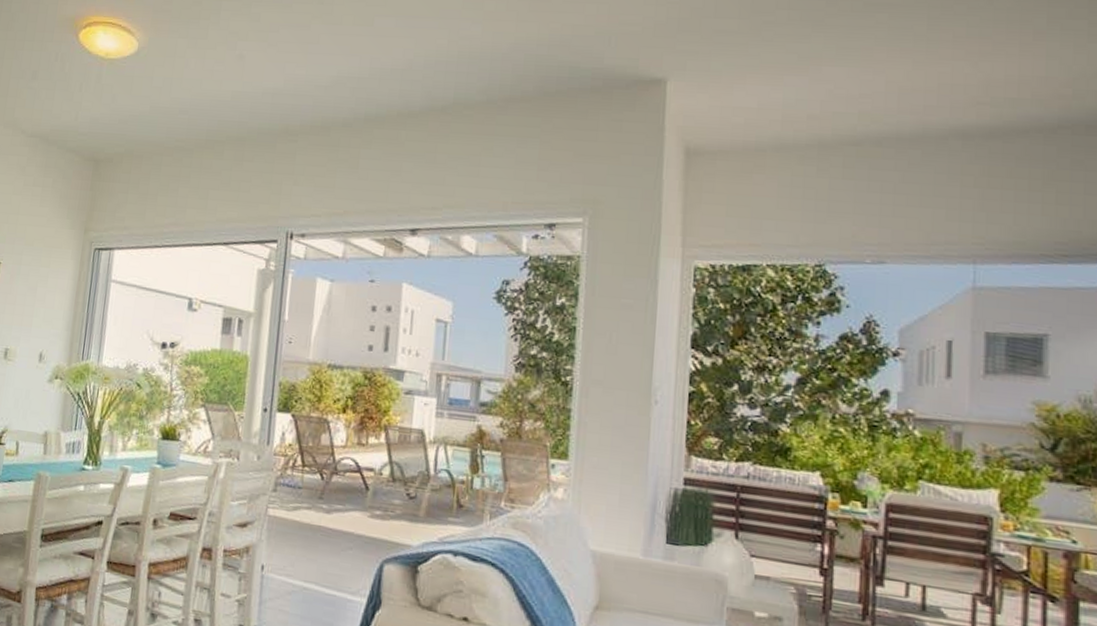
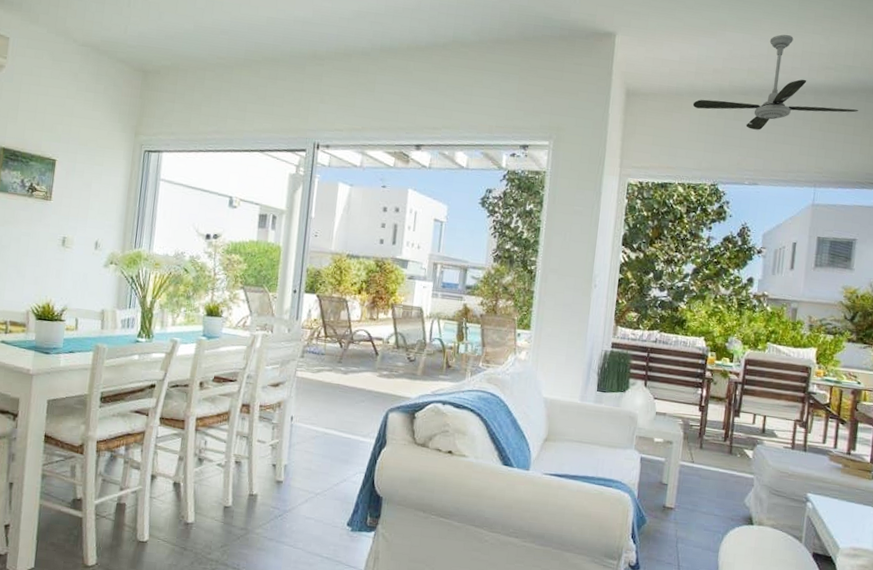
ceiling fan: none [780,64,1034,191] -> present [692,34,859,130]

